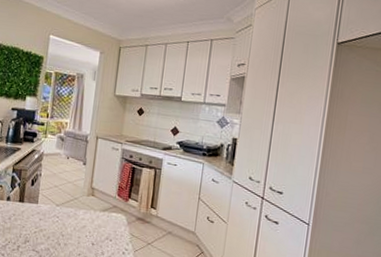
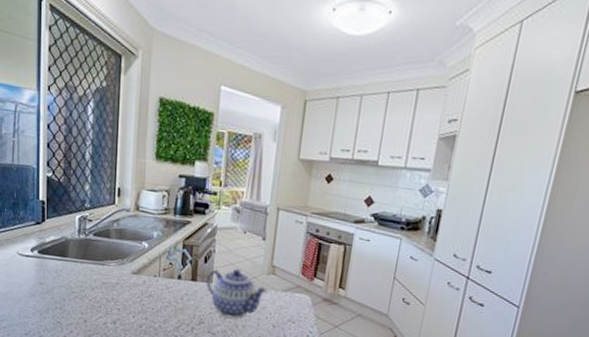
teapot: none [32,190,88,237] -> present [206,268,268,319]

